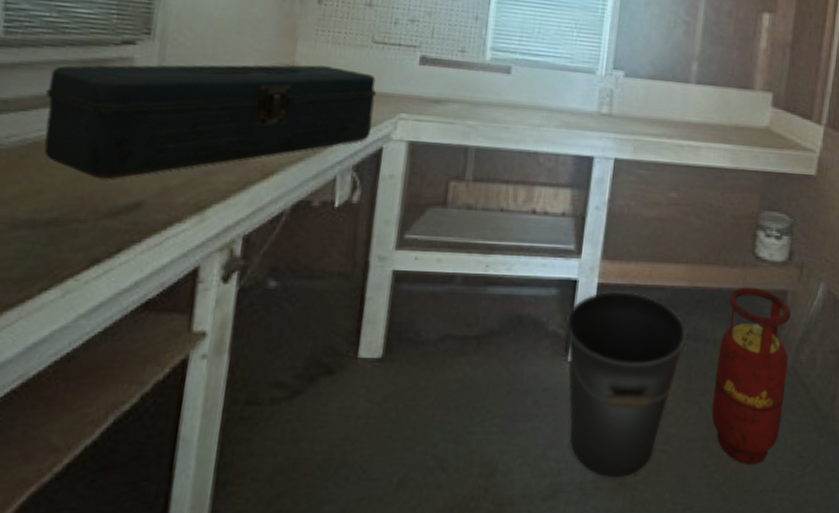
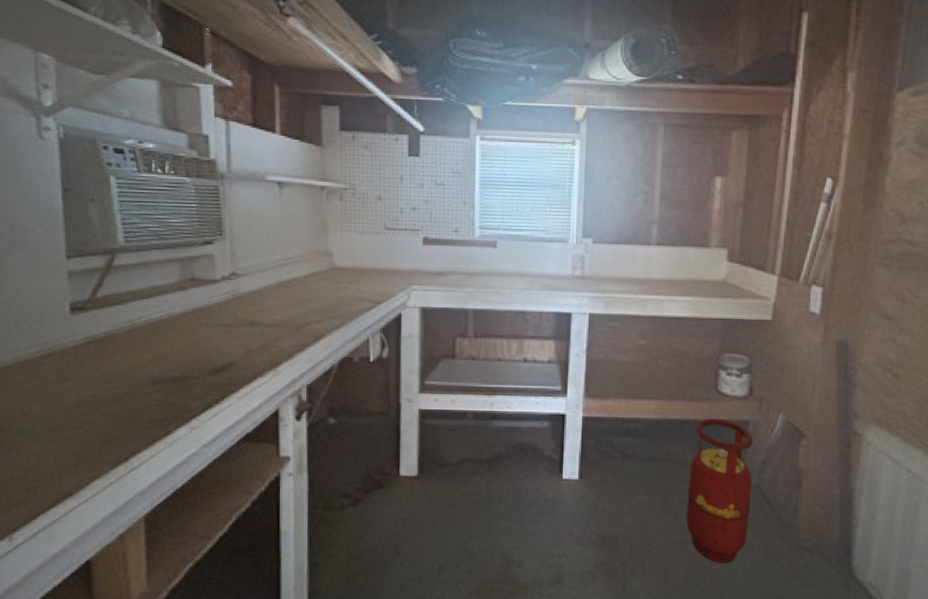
toolbox: present [44,64,377,179] -> none [158,251,392,346]
bucket: present [565,291,687,479] -> none [558,423,661,571]

